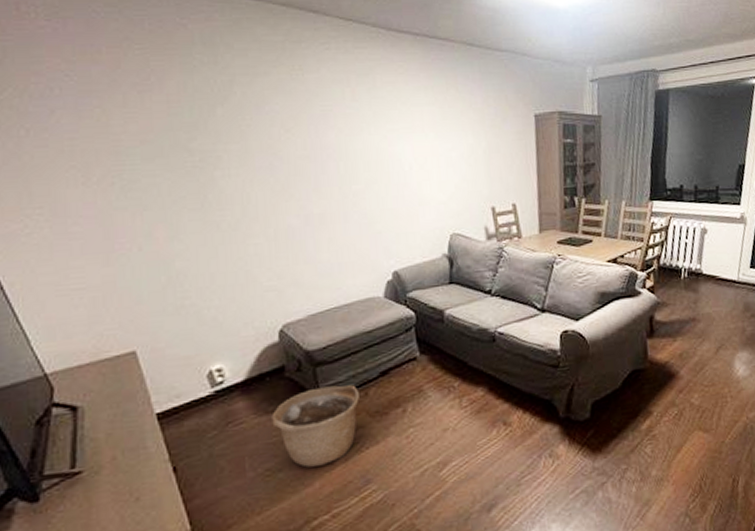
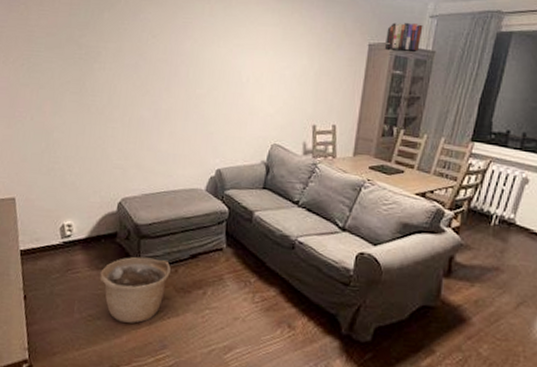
books: none [550,89,586,120] -> present [384,22,423,53]

